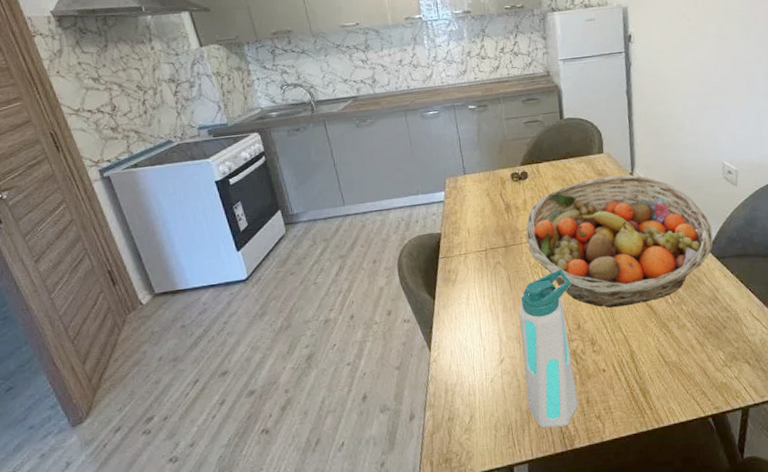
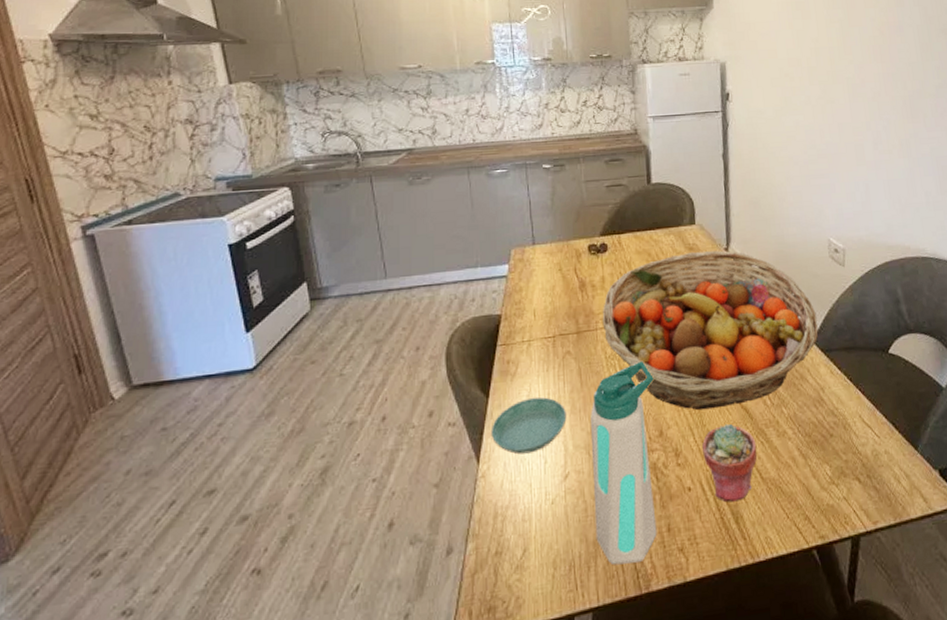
saucer: none [438,299,500,344] -> present [490,397,567,455]
potted succulent: none [614,318,661,381] -> present [702,424,758,503]

